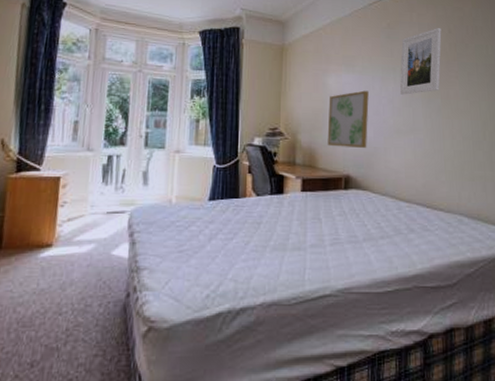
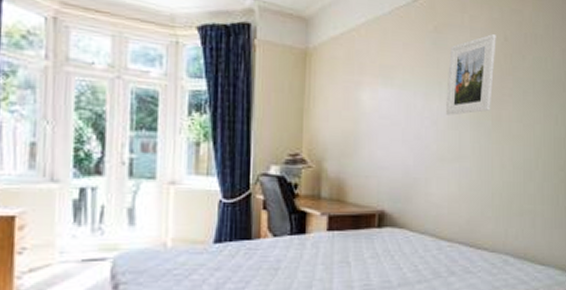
wall art: present [327,90,369,148] -> none [359,109,409,178]

